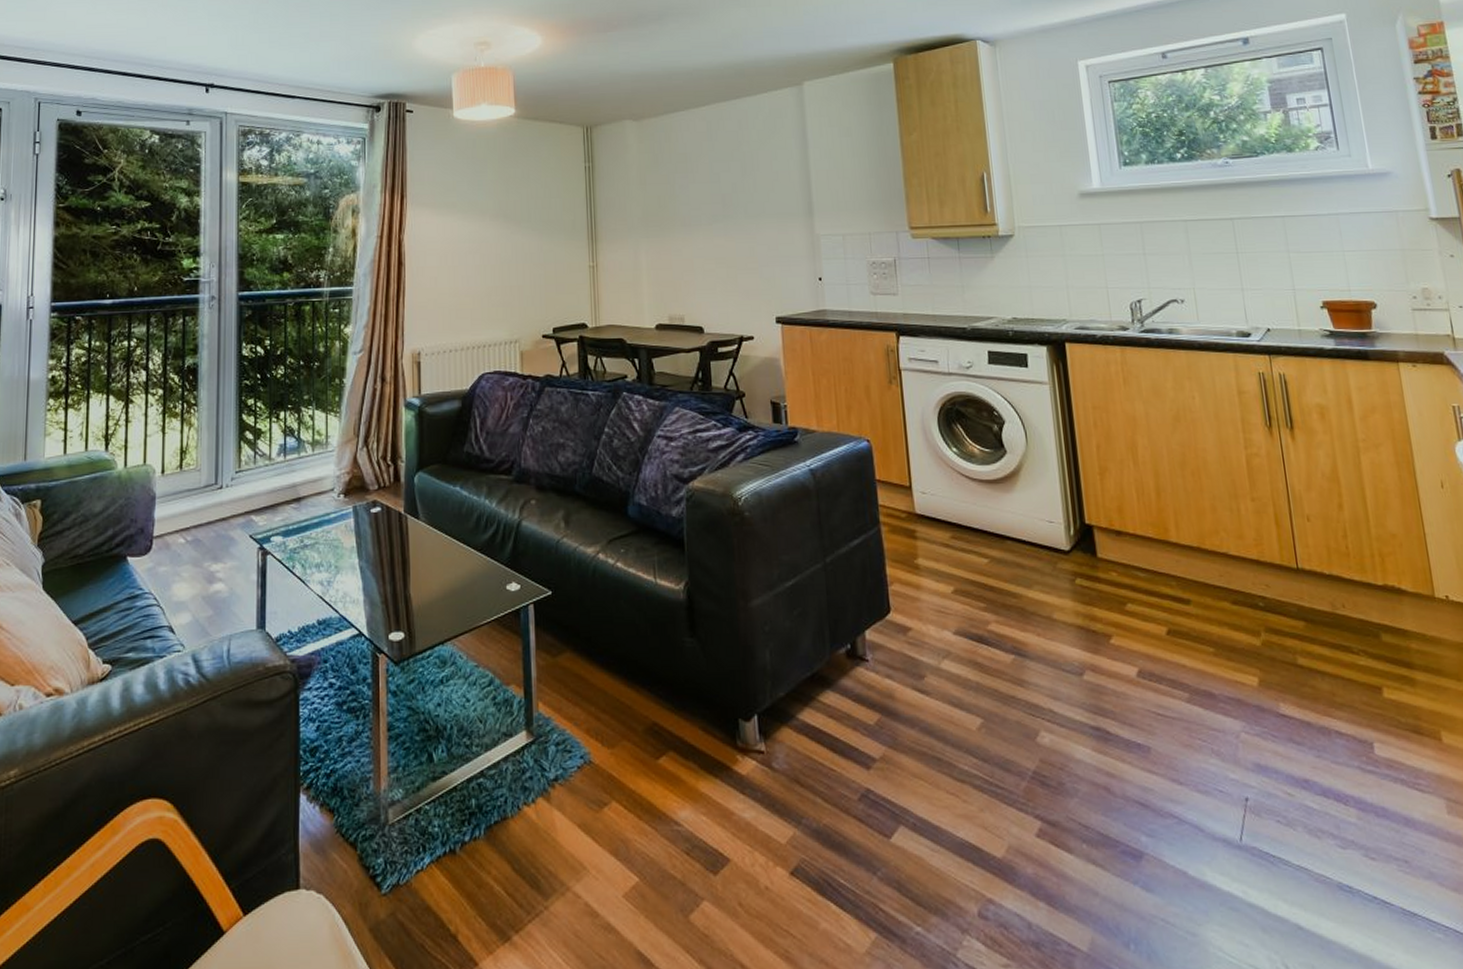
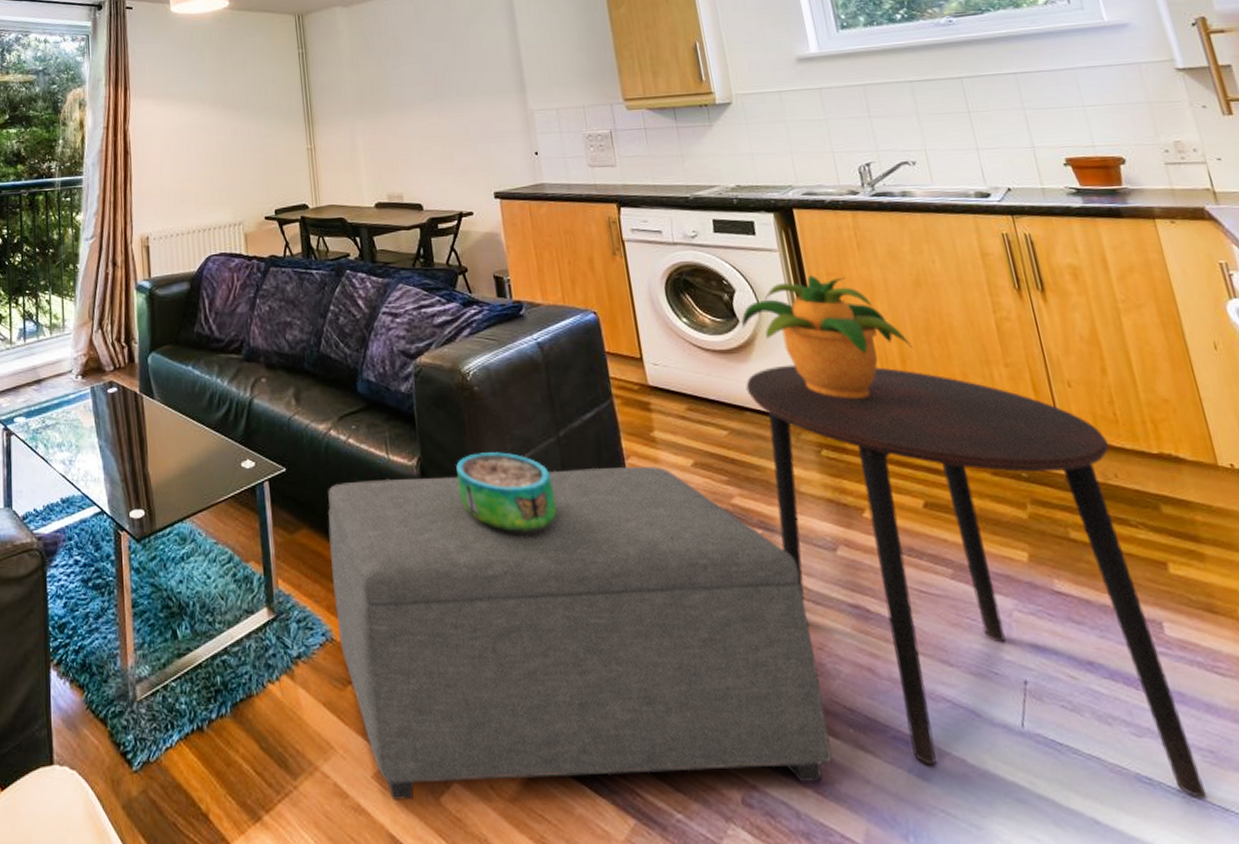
ottoman: none [591,593,1065,918] -> present [328,466,832,800]
decorative bowl: none [723,577,820,658] -> present [456,452,557,534]
side table: none [1008,495,1399,904] -> present [745,364,1208,798]
potted plant: none [1009,408,1168,529] -> present [741,275,913,399]

